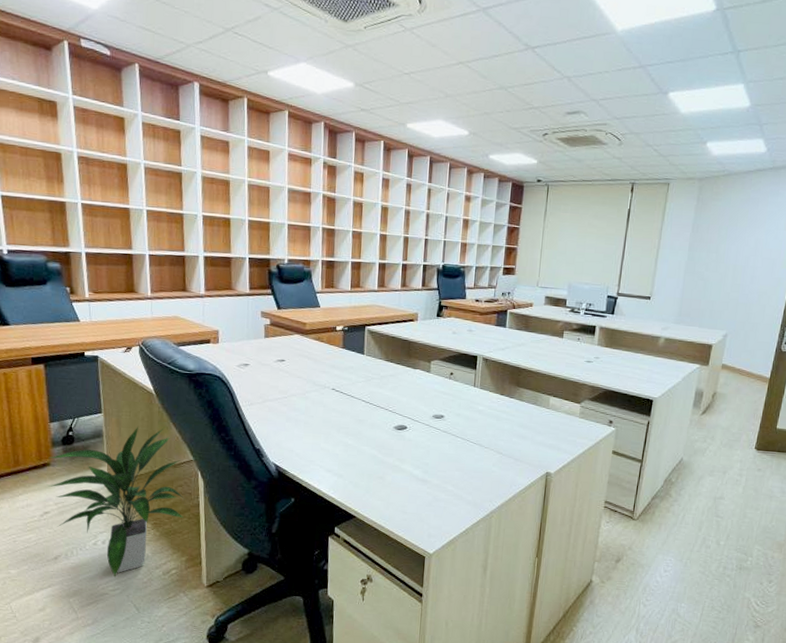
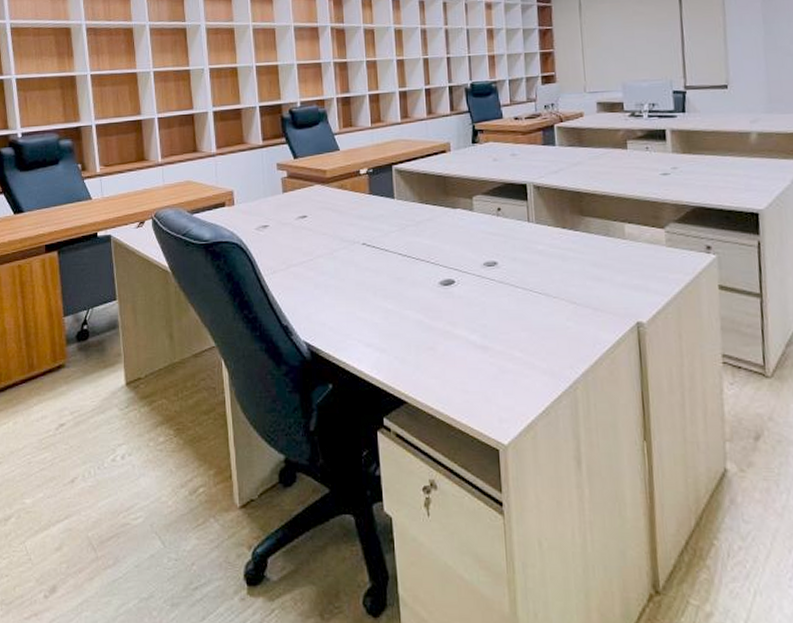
indoor plant: present [48,427,185,578] -> none [63,310,209,503]

